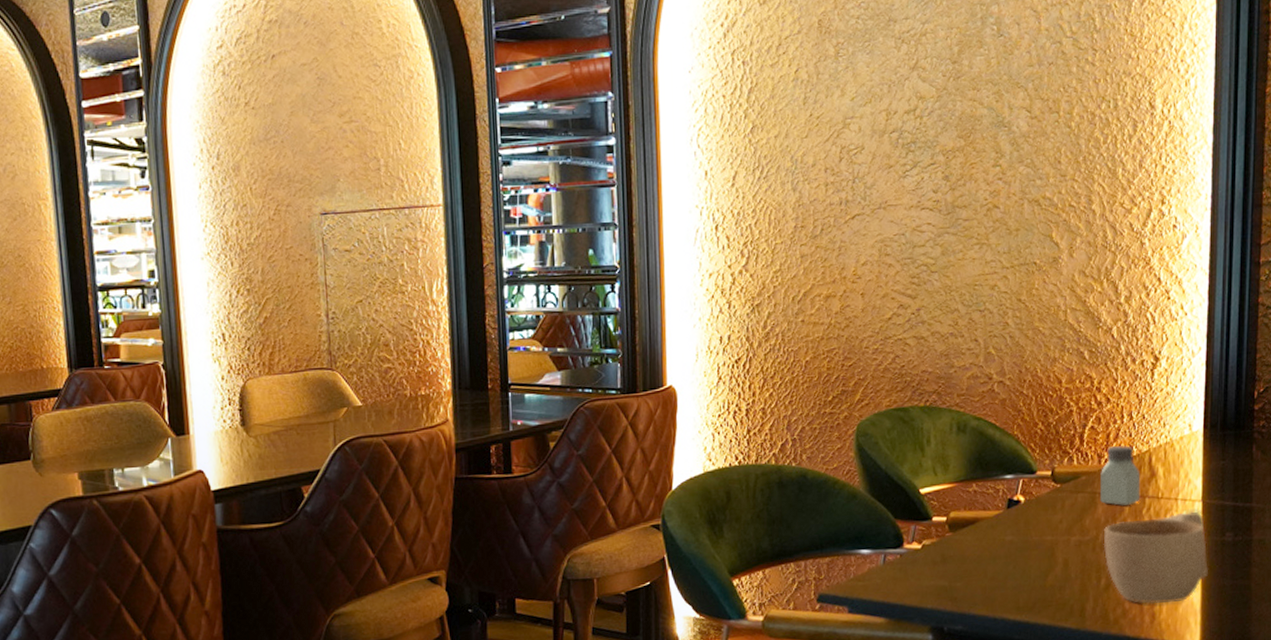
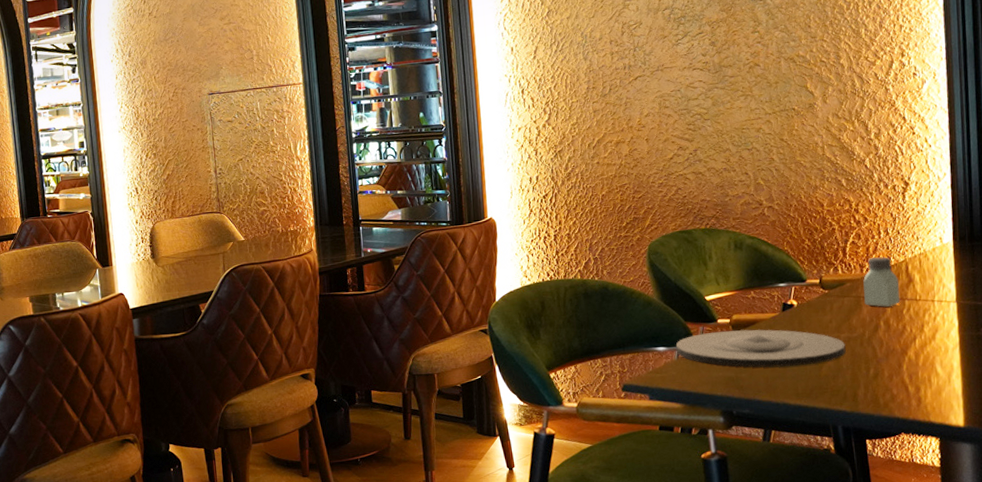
plate: none [882,529,1075,576] -> present [675,329,846,368]
cup: present [1103,511,1208,604] -> none [869,310,967,390]

